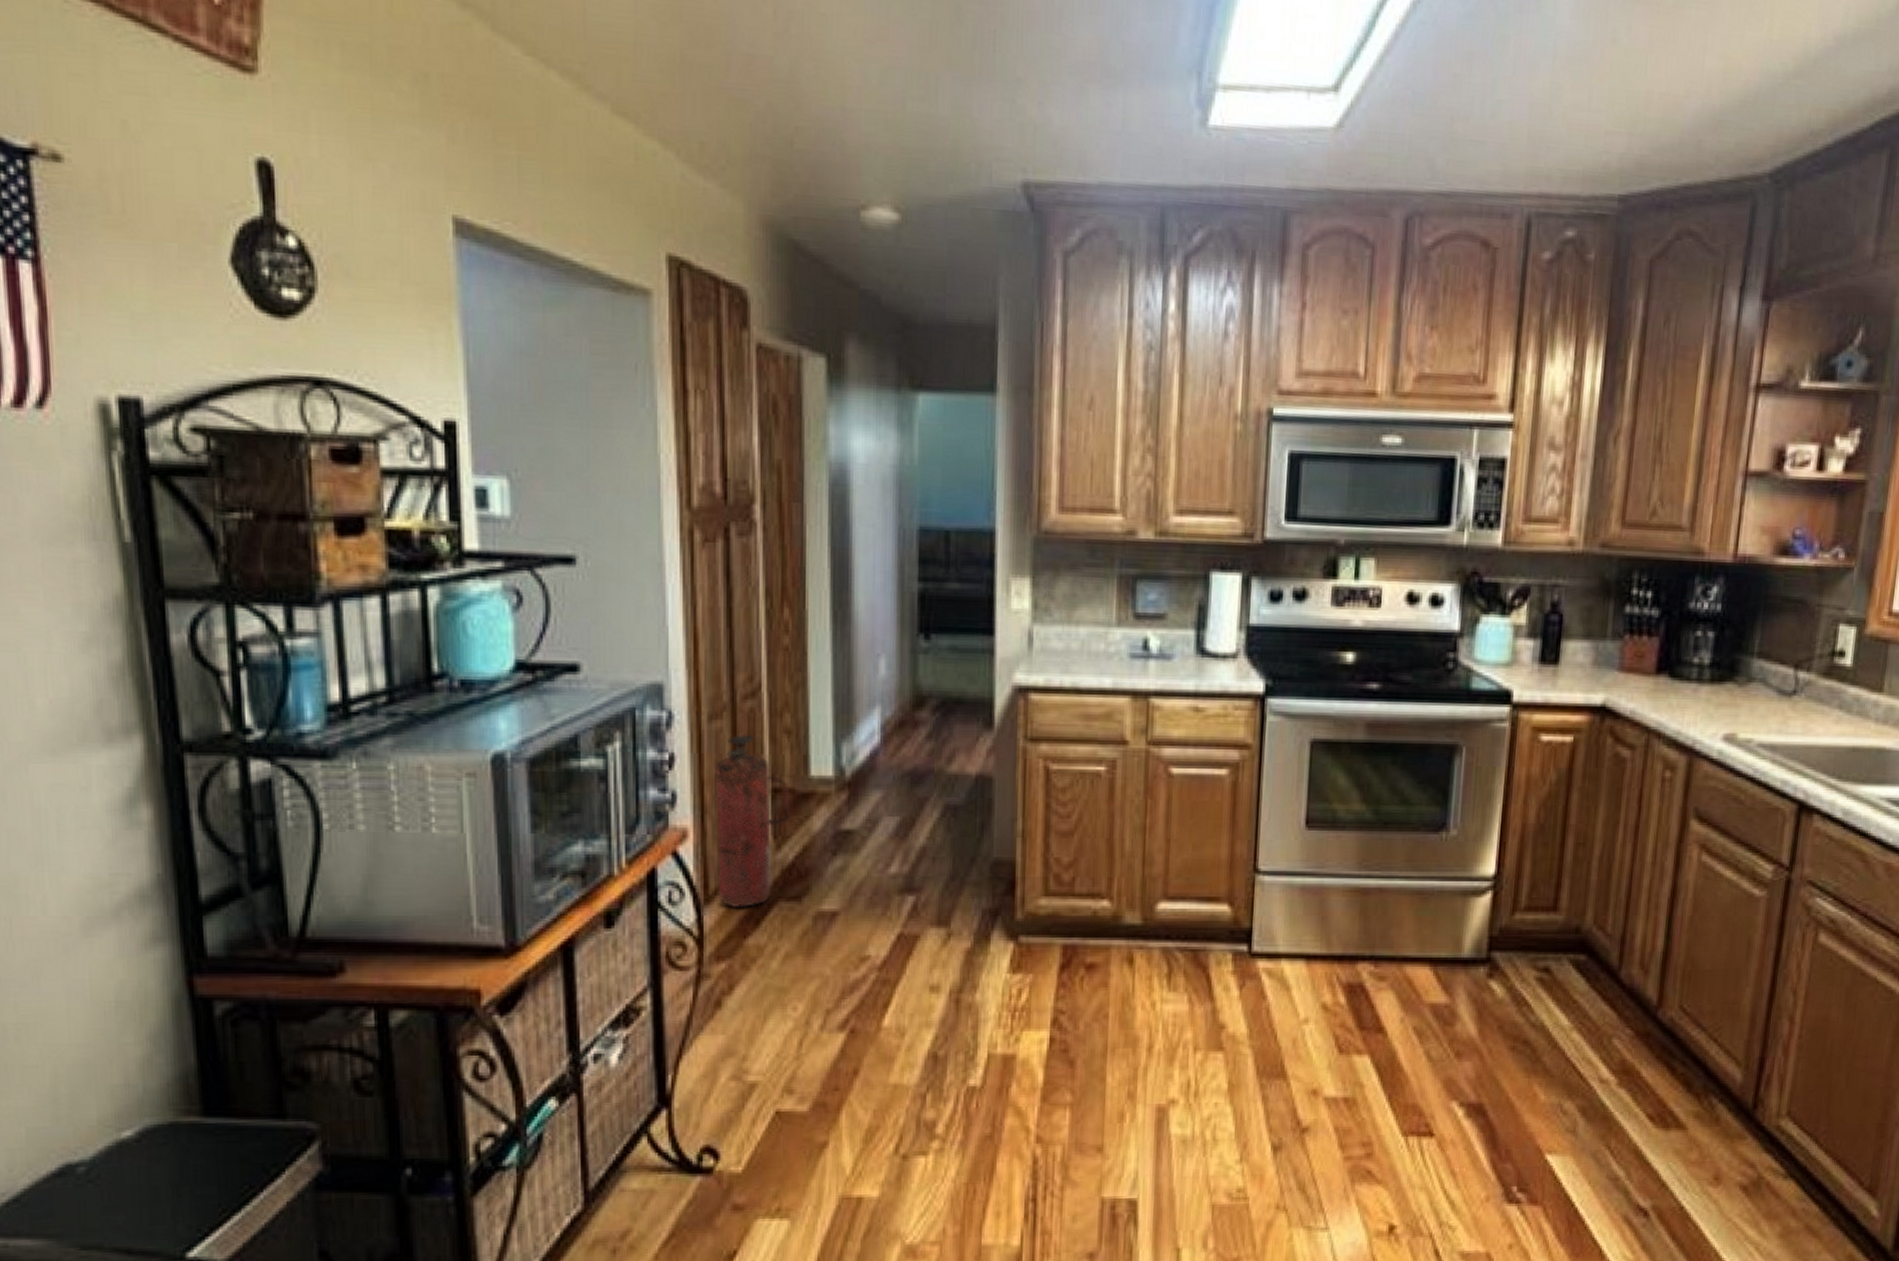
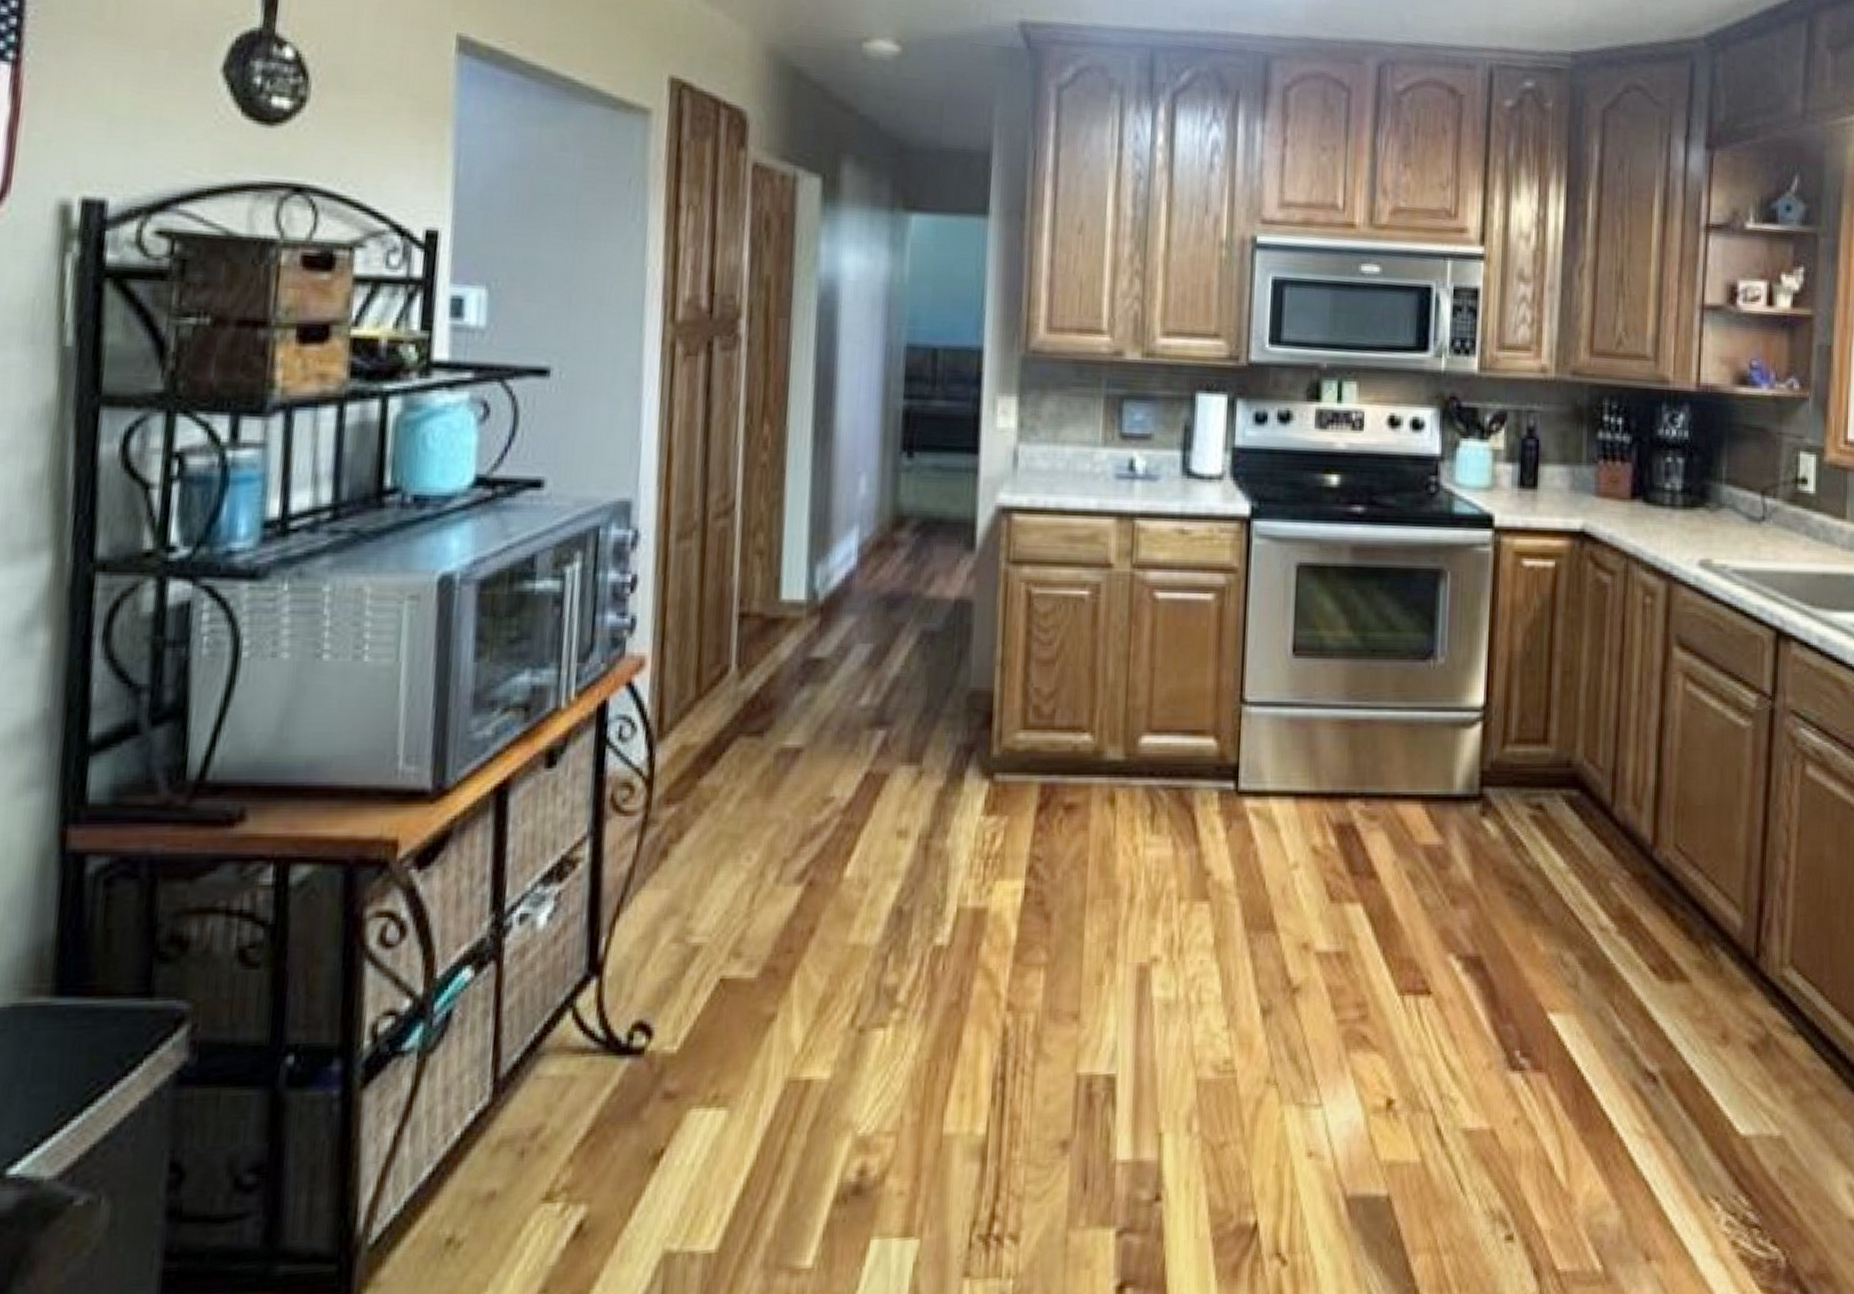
fire extinguisher: present [715,733,791,908] -> none [672,554,758,745]

